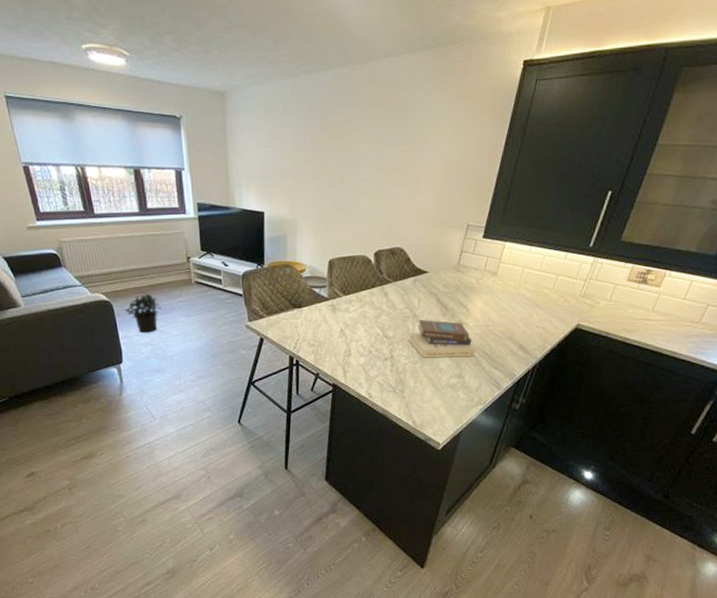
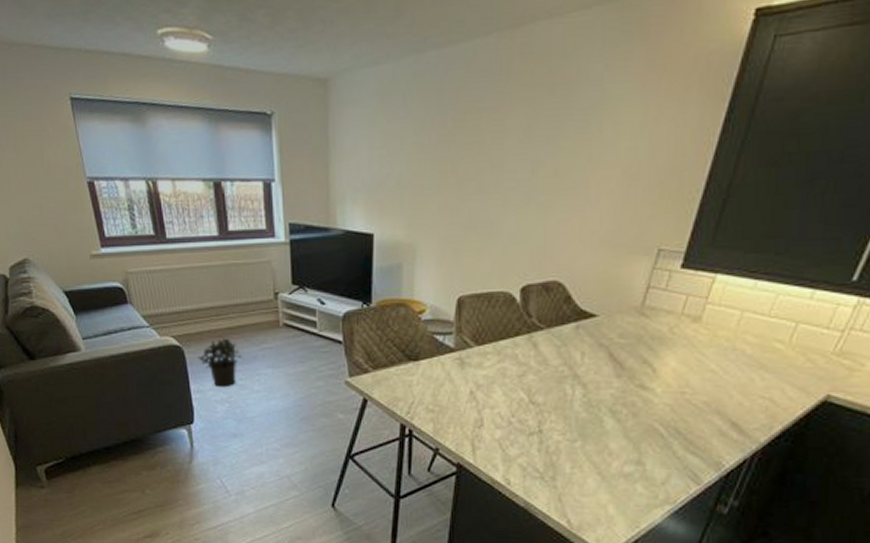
books: present [409,320,477,358] -> none [565,382,665,436]

